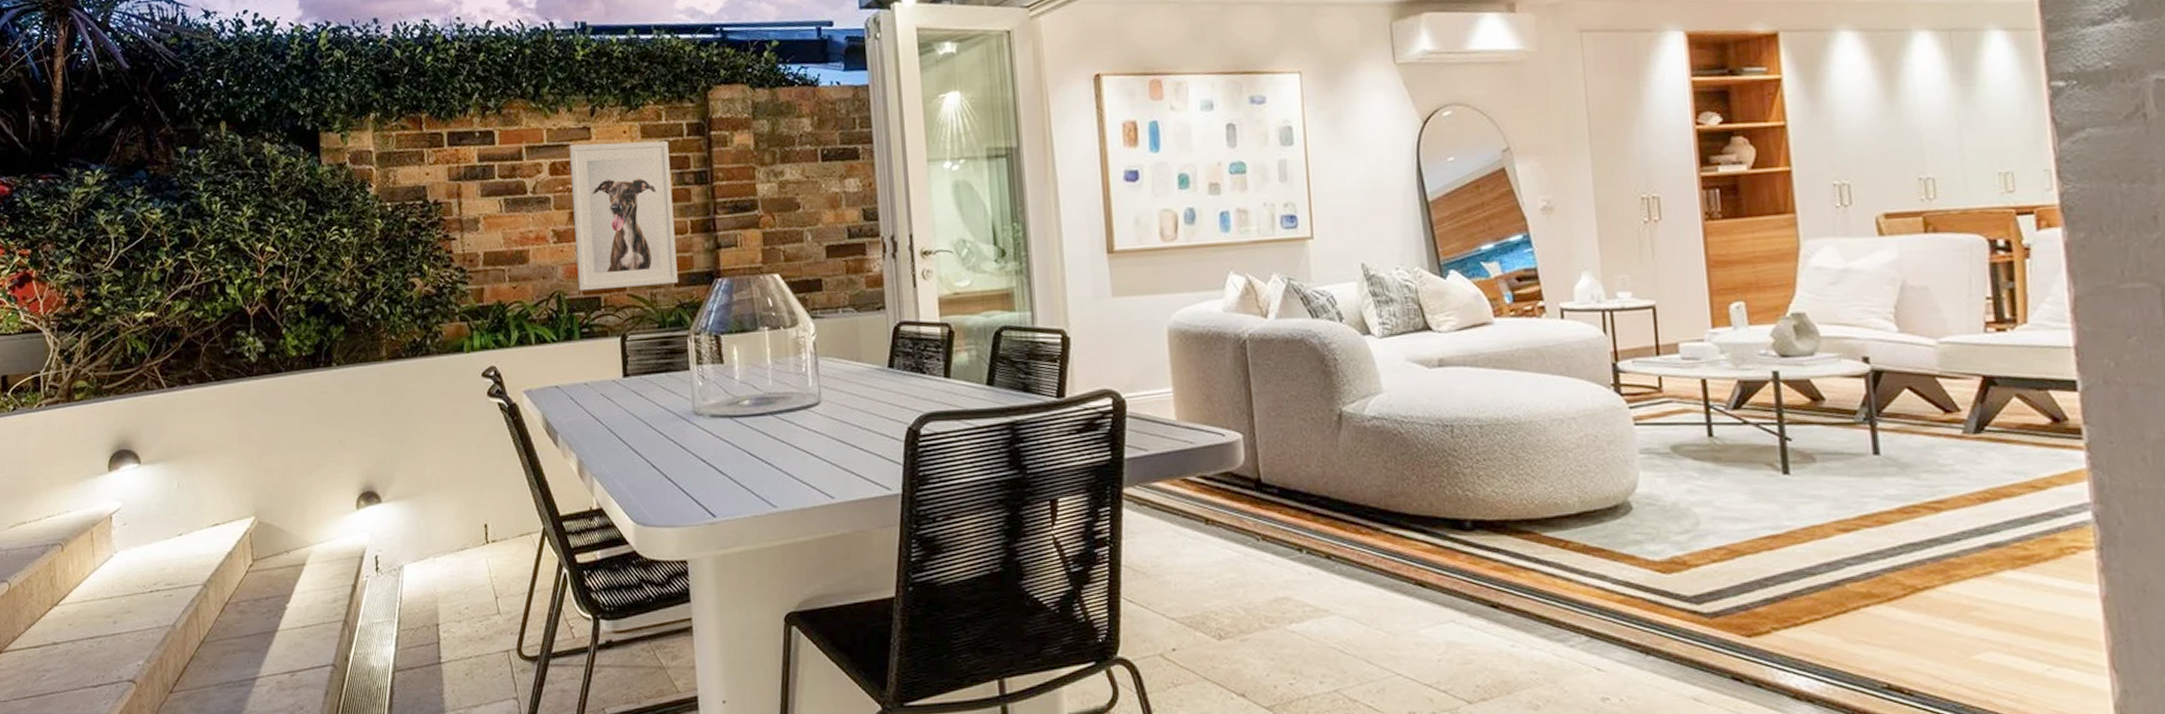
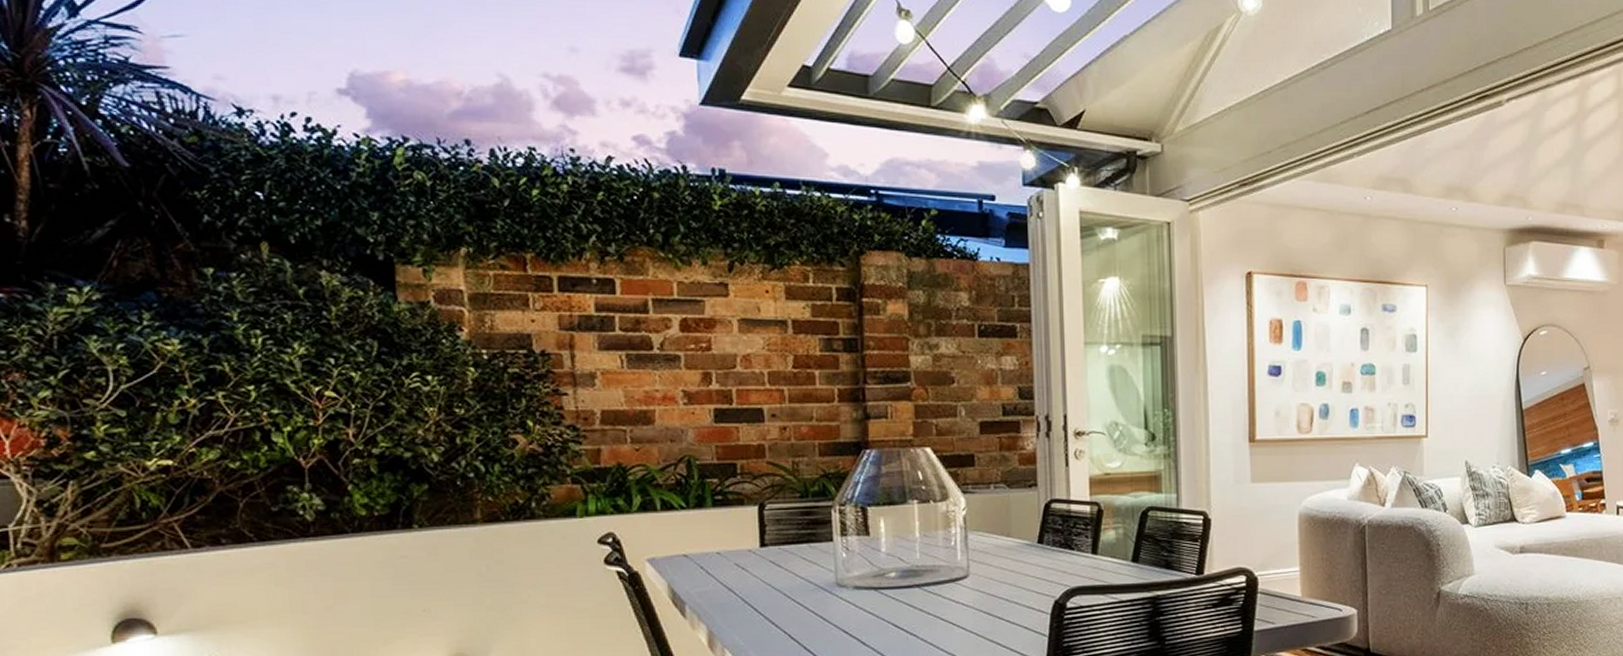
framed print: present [568,140,678,291] -> none [702,301,823,457]

